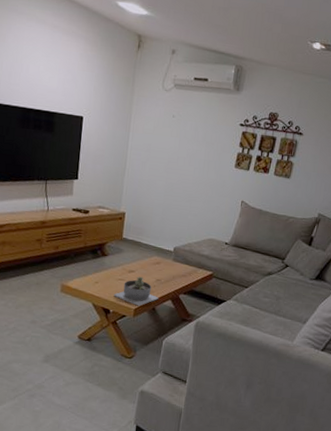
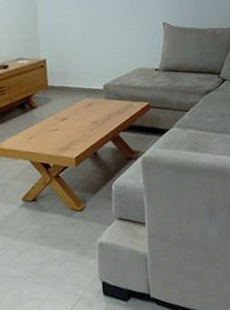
succulent planter: present [113,276,159,306] -> none [50,122,99,154]

